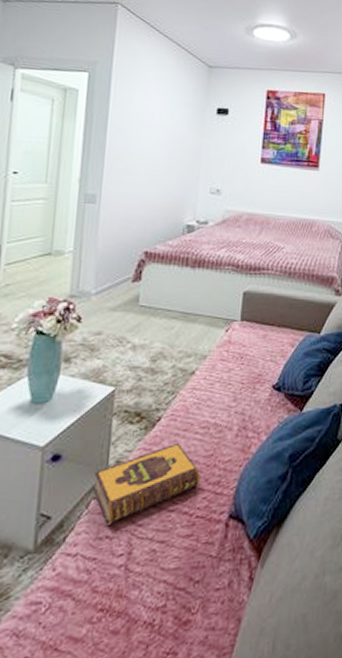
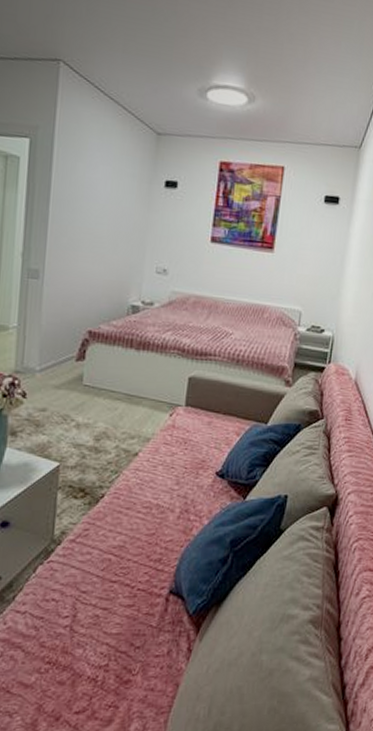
hardback book: present [92,442,201,525] -> none [39,519,143,589]

